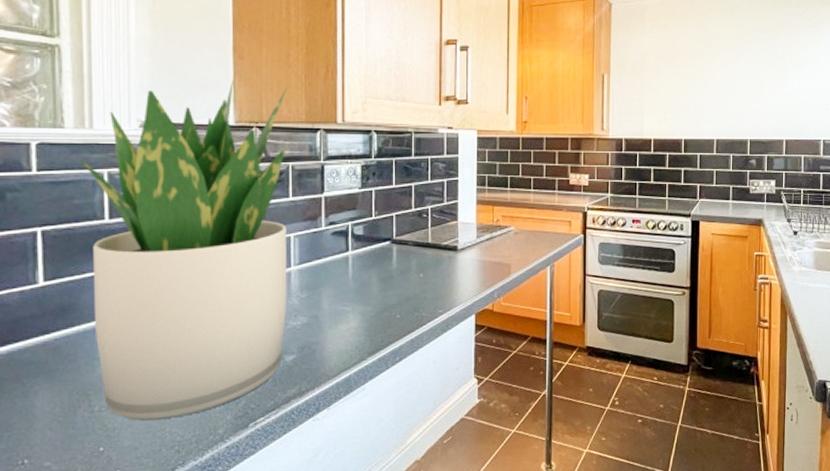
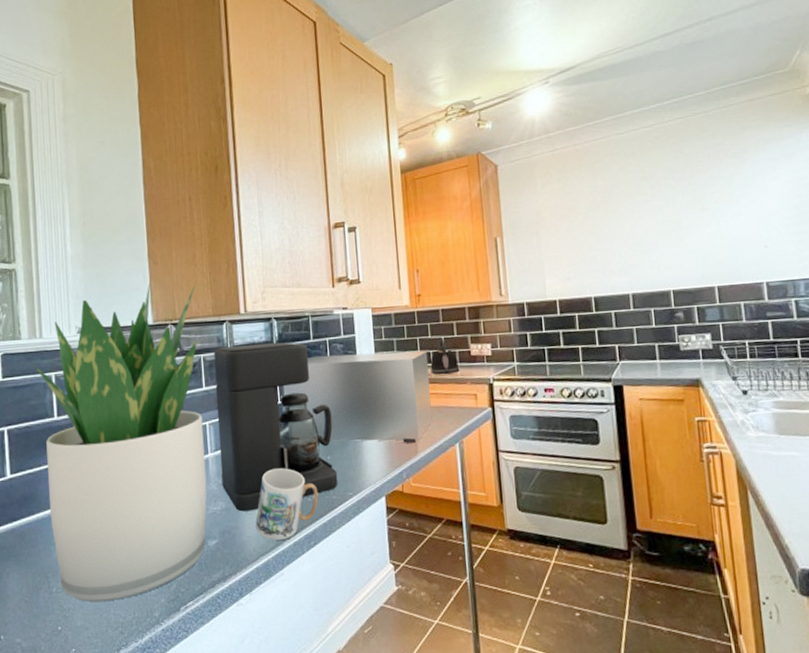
coffee maker: none [303,156,429,327] -> present [214,342,338,512]
mug: none [338,284,408,356] -> present [255,468,319,540]
microwave: none [378,173,529,265] -> present [282,350,432,444]
kettle: none [530,165,558,201] -> present [430,338,460,375]

